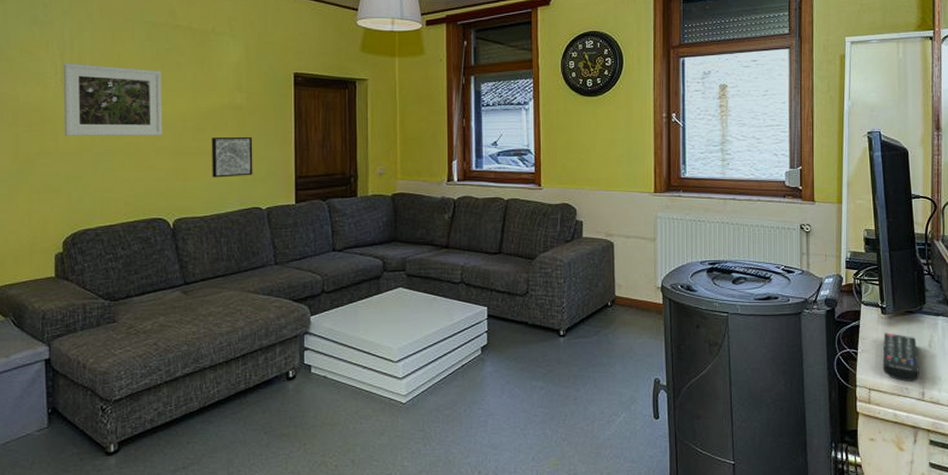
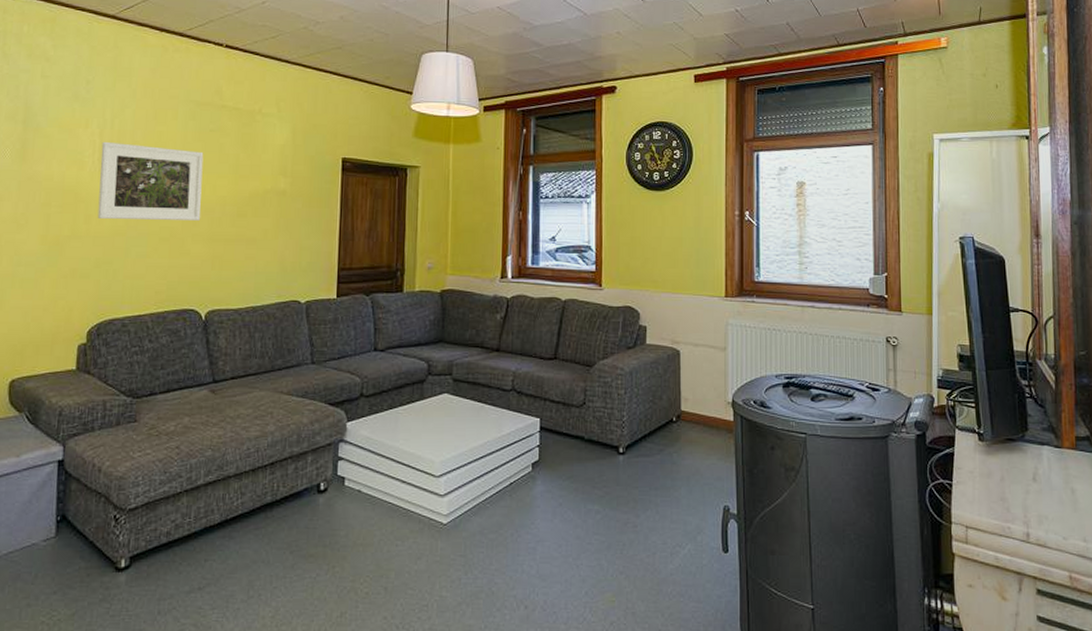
wall art: present [211,137,253,178] -> none [250,224,295,268]
remote control: present [882,333,920,381] -> none [981,462,1023,519]

